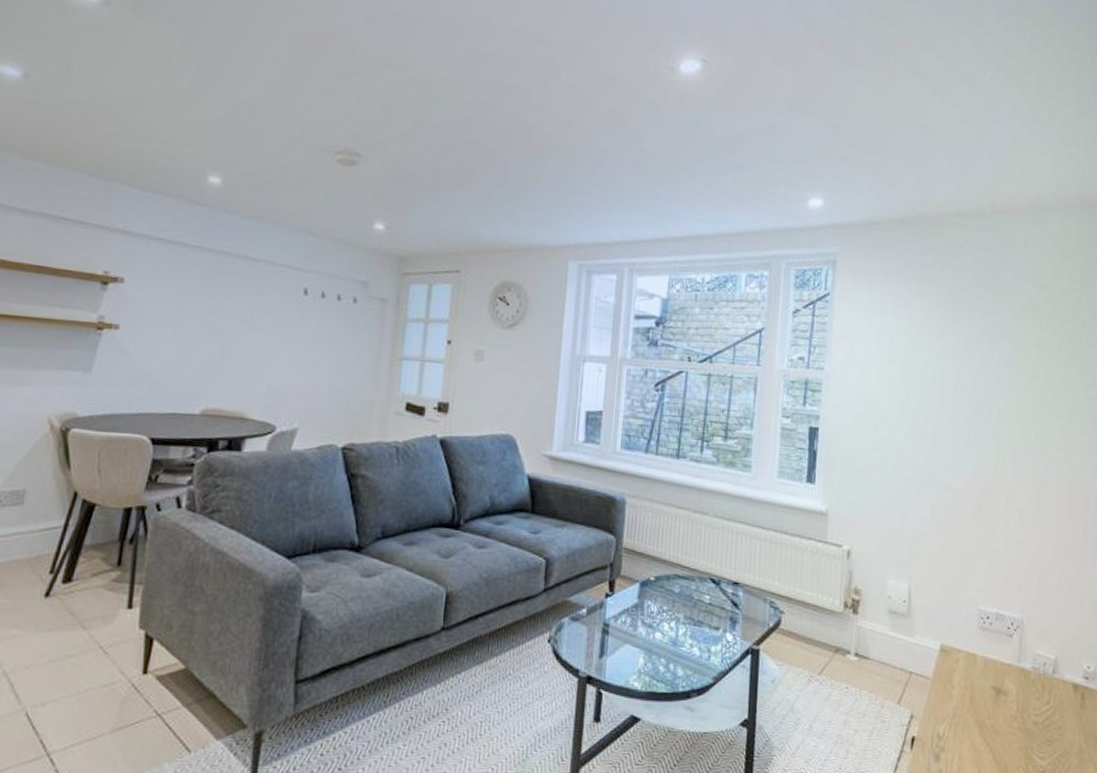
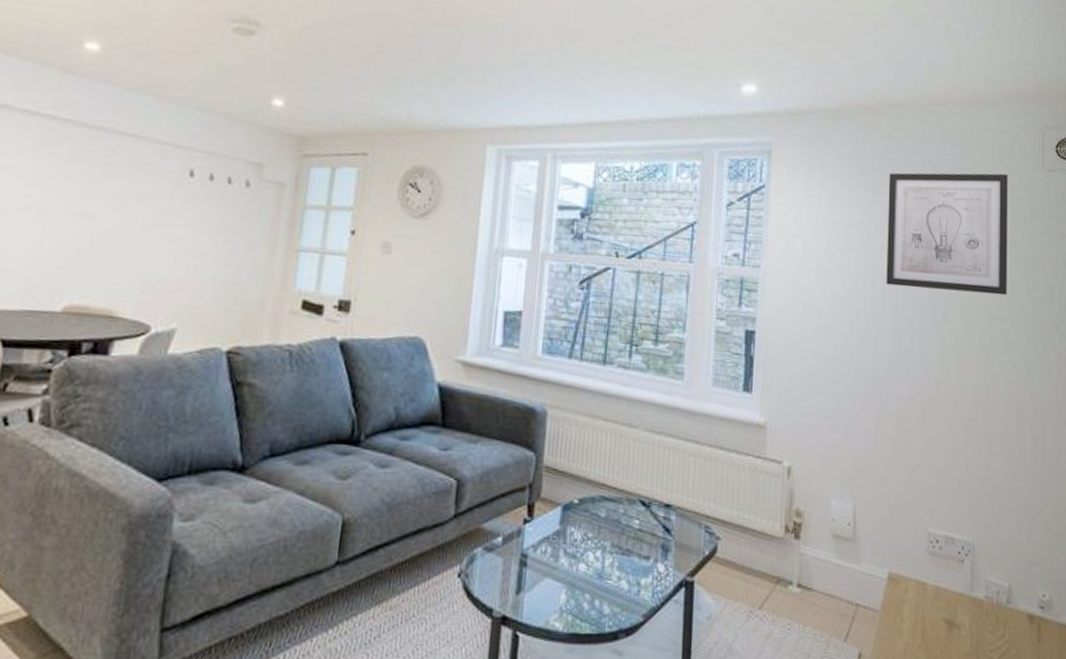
wall art: none [945,278,1069,394] -> present [886,172,1008,296]

